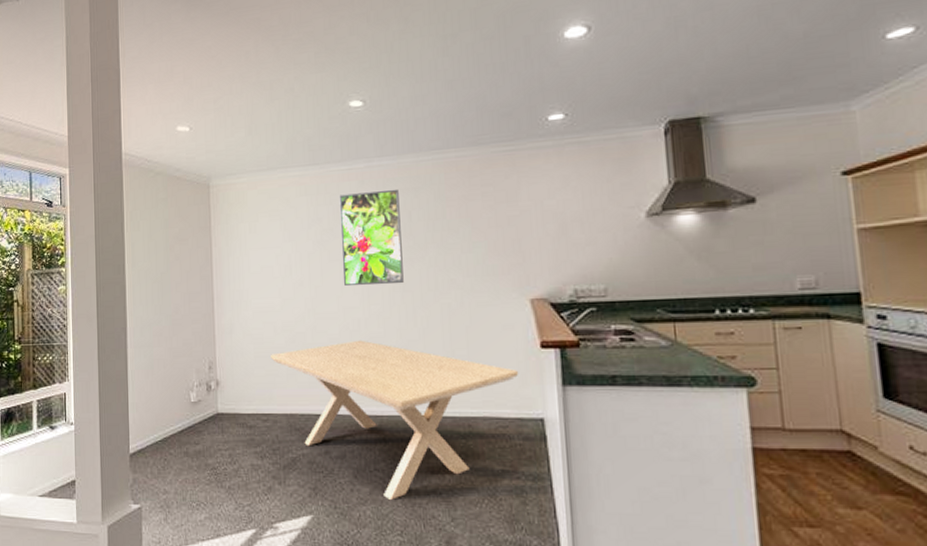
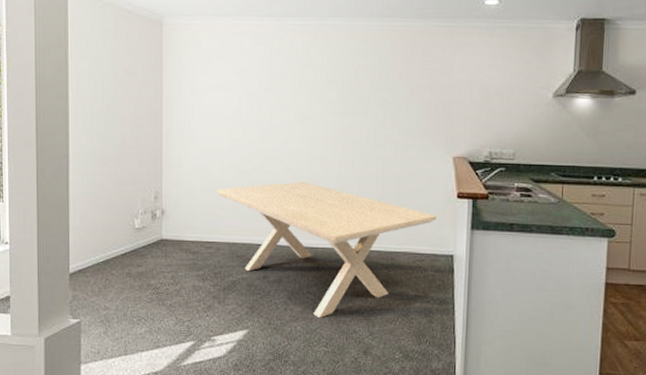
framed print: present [339,189,404,286] -> none [290,48,348,135]

